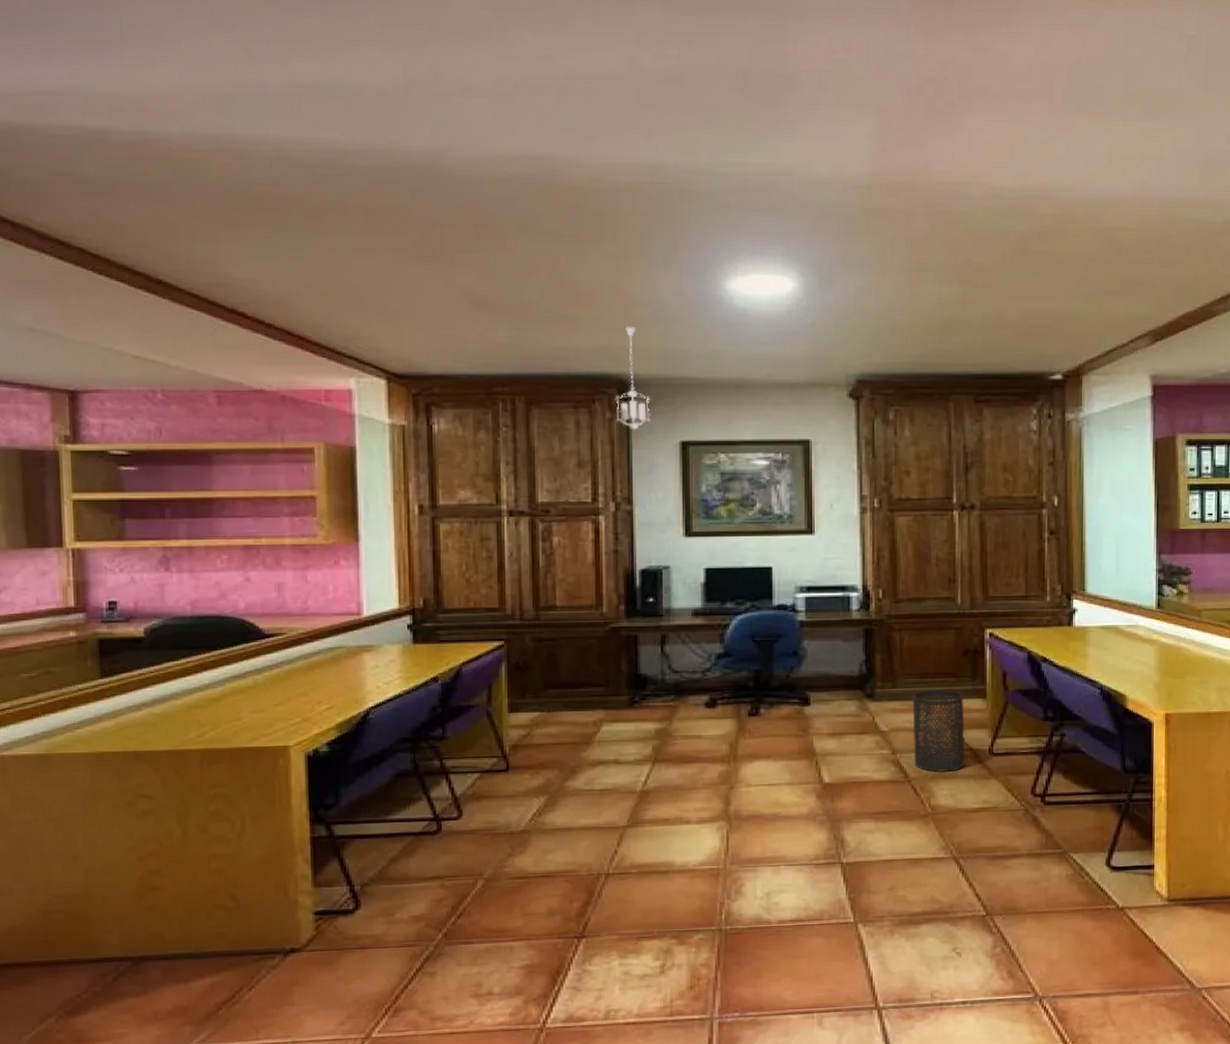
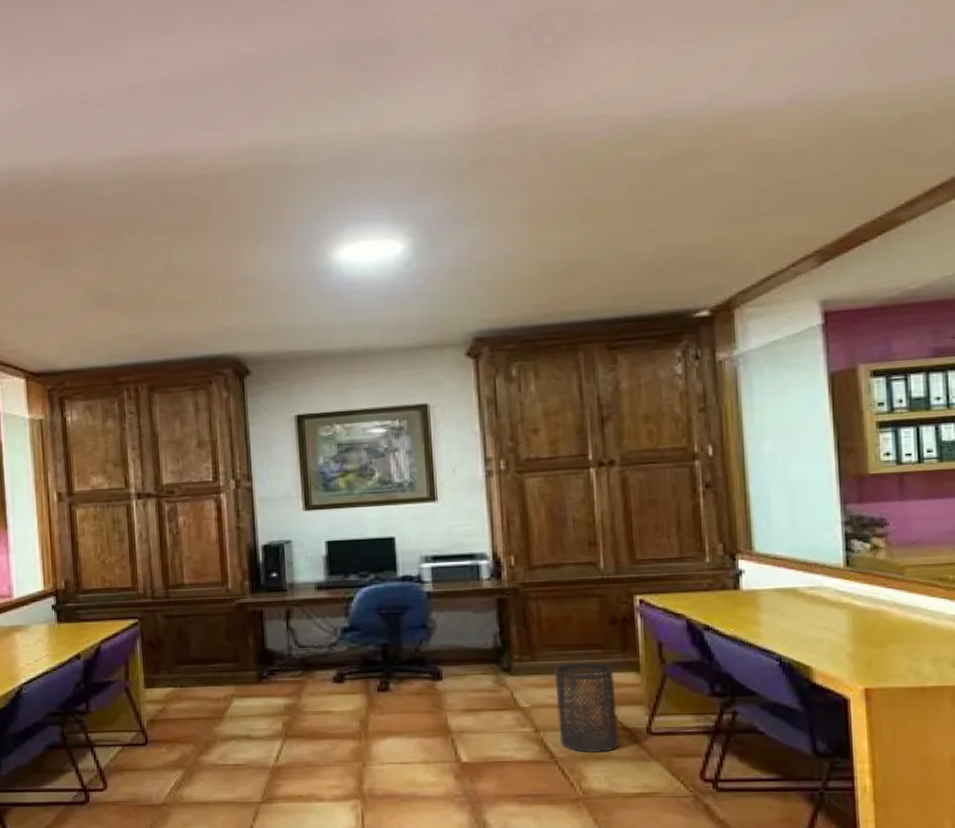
pendant light: present [614,326,652,431] -> none [229,306,267,408]

